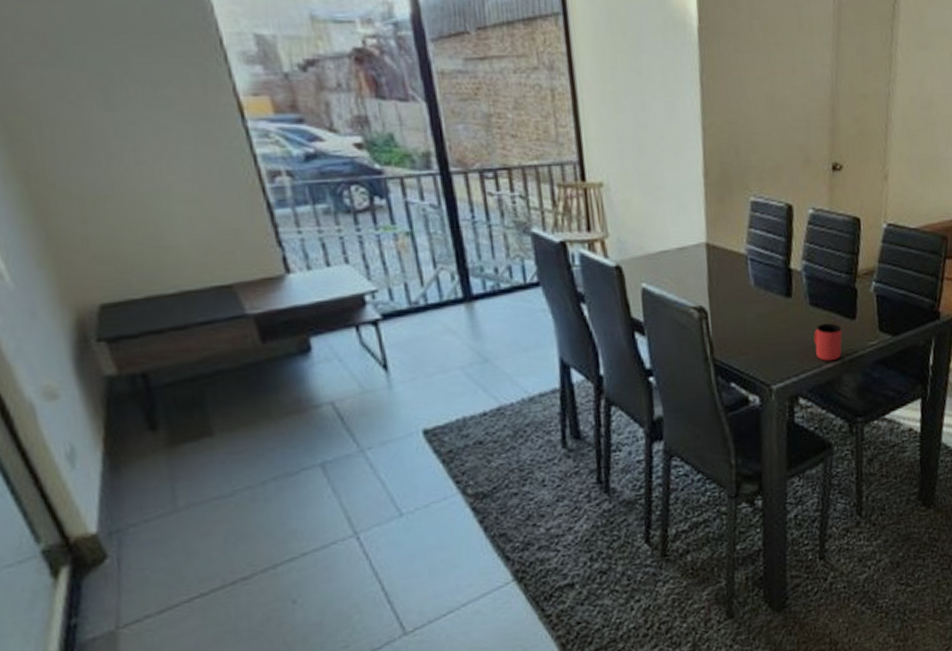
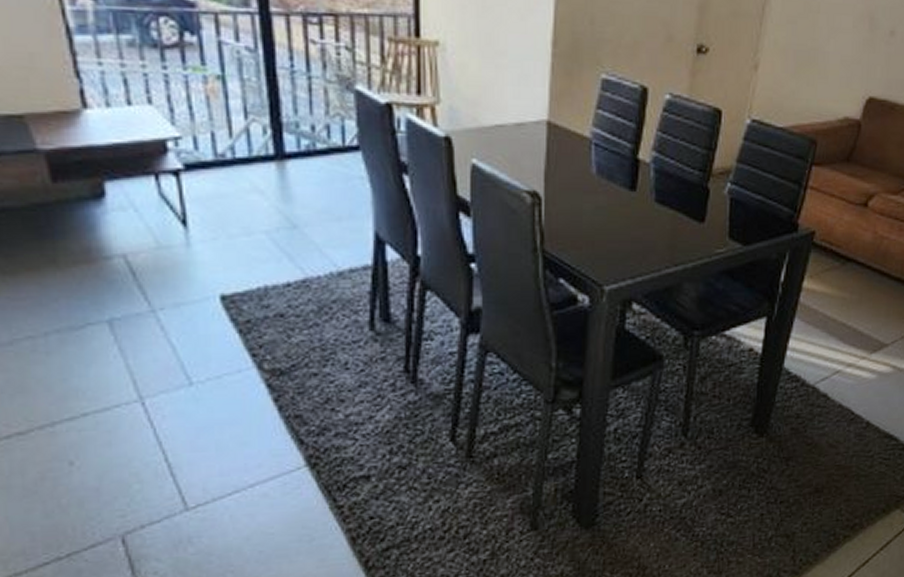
cup: present [813,323,843,361] -> none [655,224,688,266]

